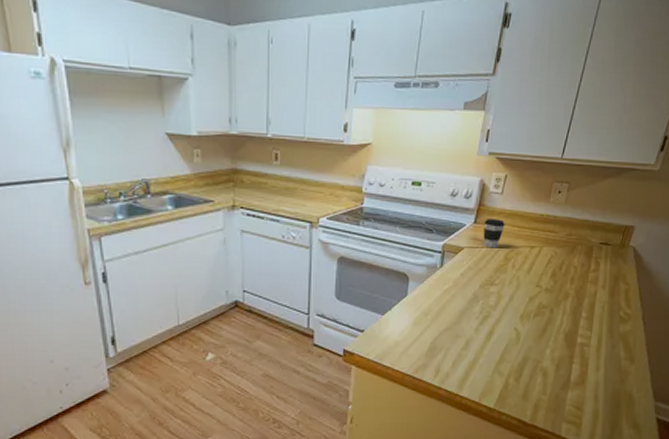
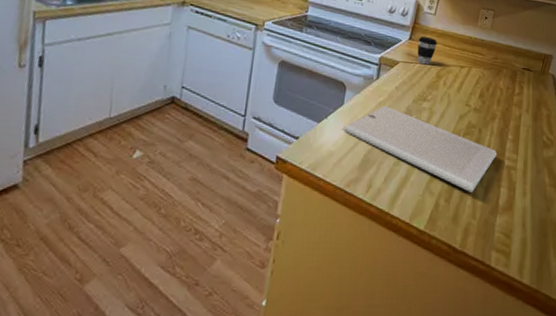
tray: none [409,292,570,371] -> present [344,105,497,192]

